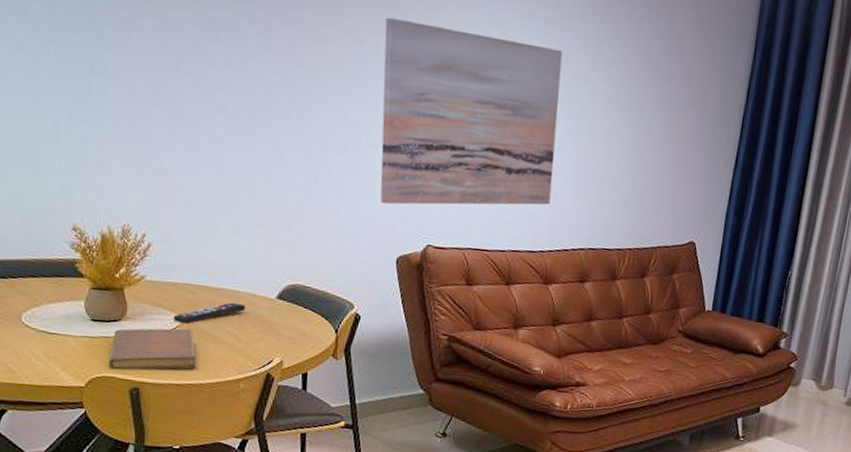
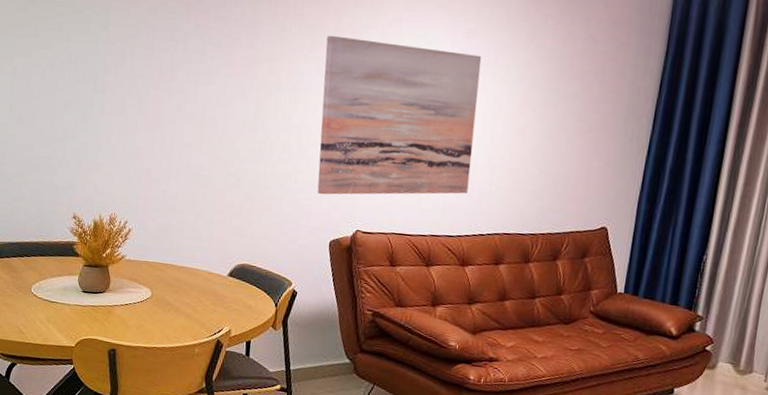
notebook: present [108,328,196,370] -> none [93,299,161,334]
remote control: present [173,302,247,323] -> none [145,278,203,296]

